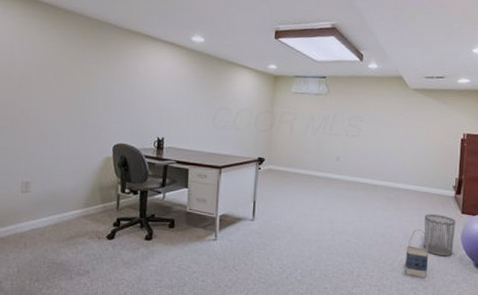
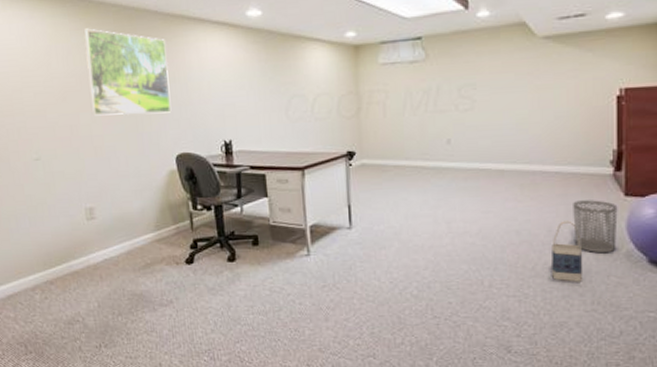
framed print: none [43,30,120,109] -> present [84,28,171,116]

